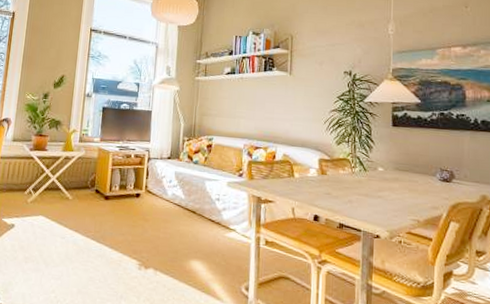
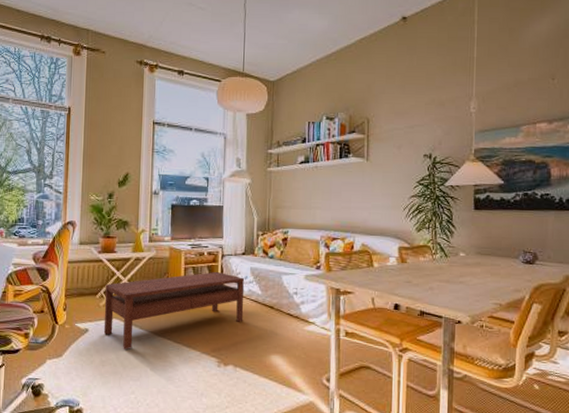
coffee table: none [29,173,169,248] -> present [103,271,245,350]

